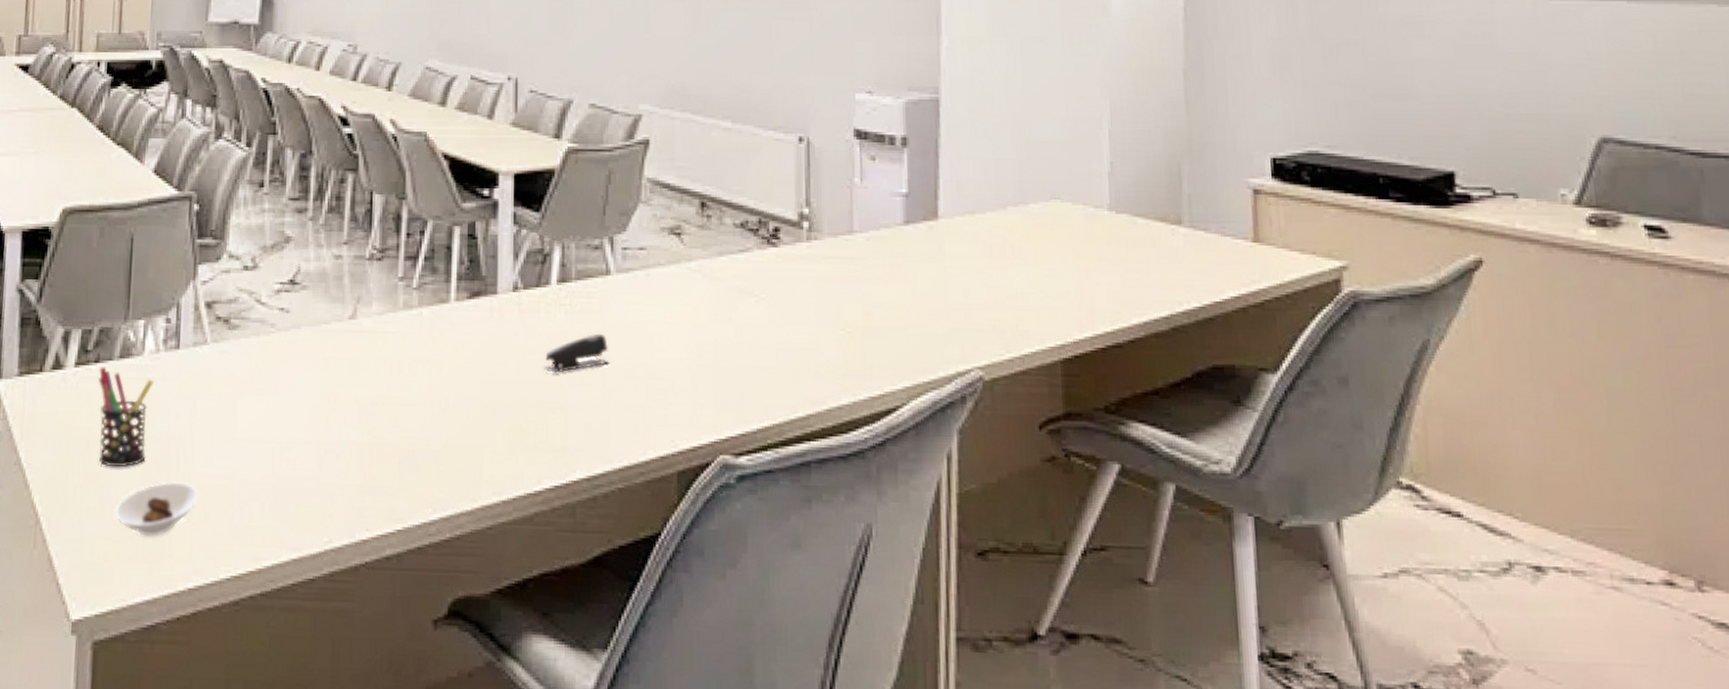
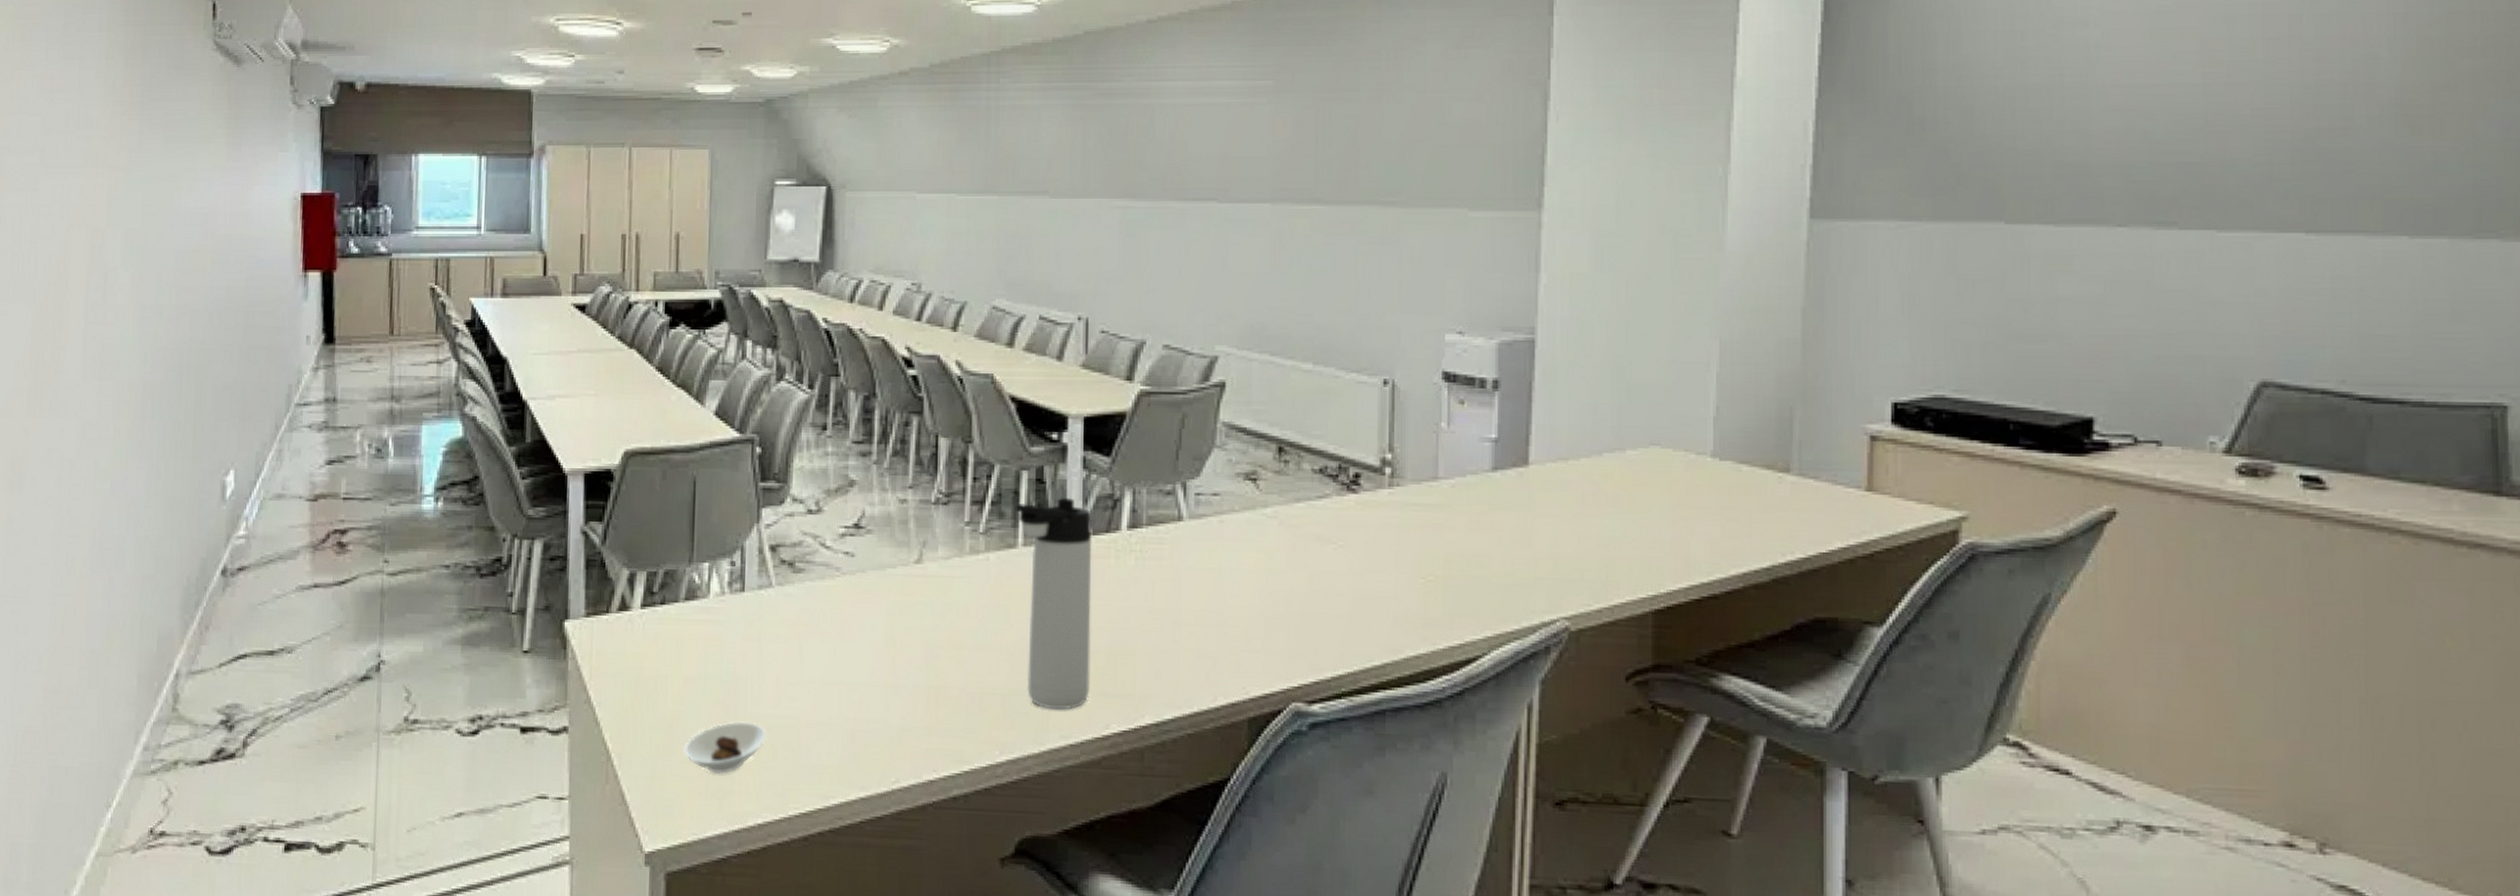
pen holder: present [98,366,154,467] -> none [664,607,720,706]
thermos bottle: none [447,253,523,466] -> present [1015,498,1093,710]
stapler: present [544,333,609,372] -> none [1113,580,1180,618]

